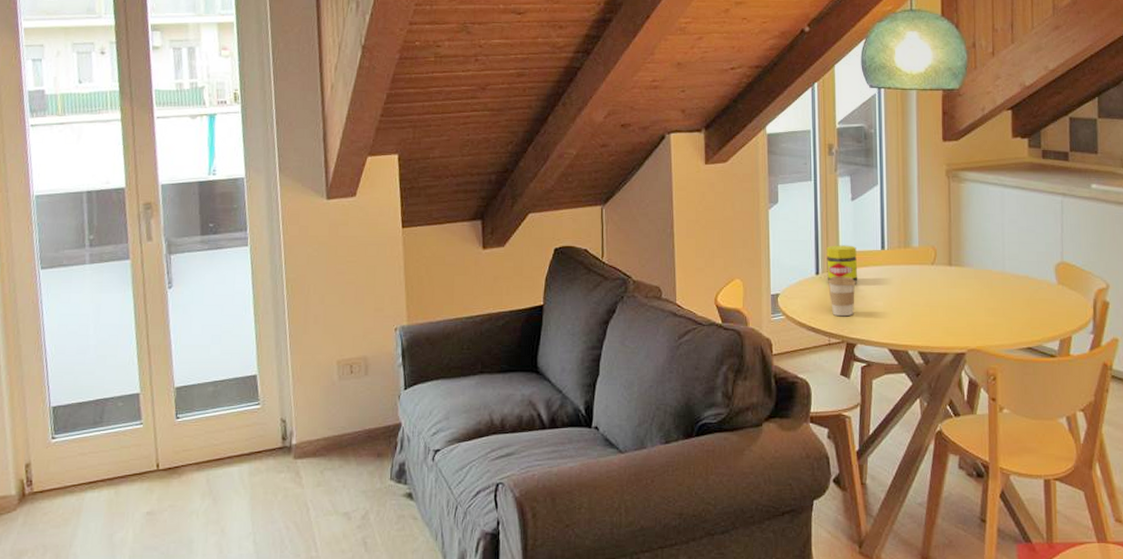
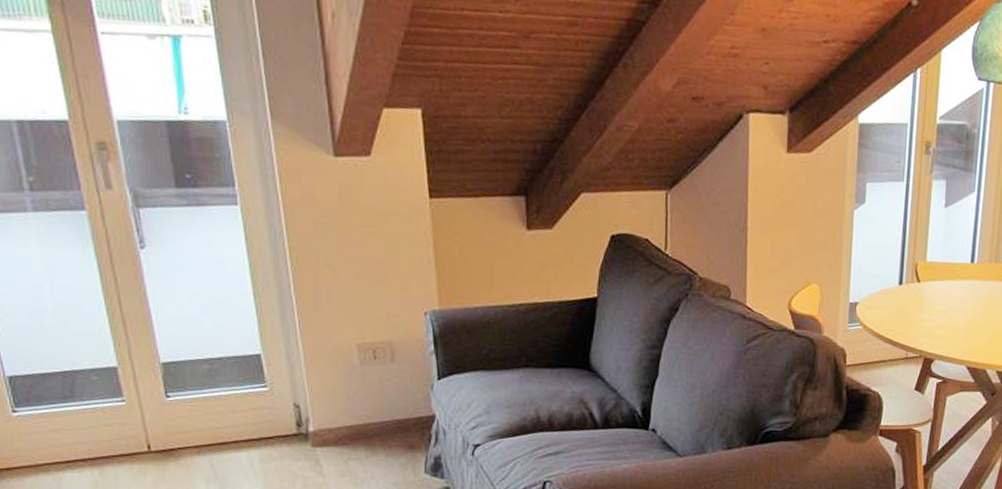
jar: present [826,245,858,282] -> none [910,254,945,295]
coffee cup: present [828,276,856,317] -> none [911,287,941,331]

